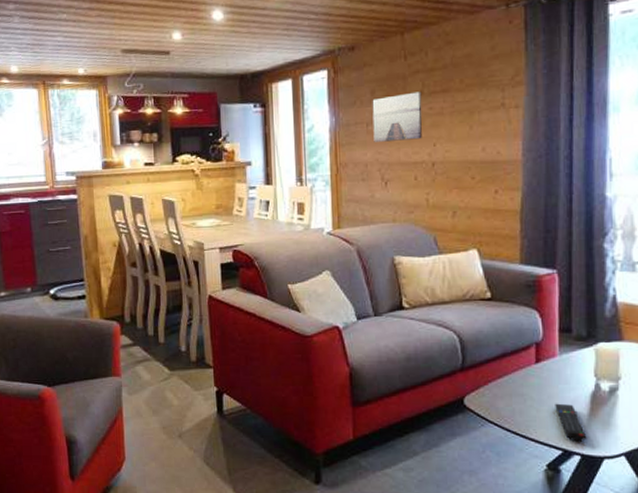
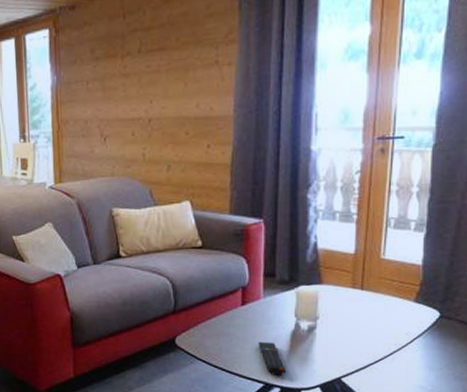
wall art: present [372,91,423,142] -> none [92,50,140,100]

